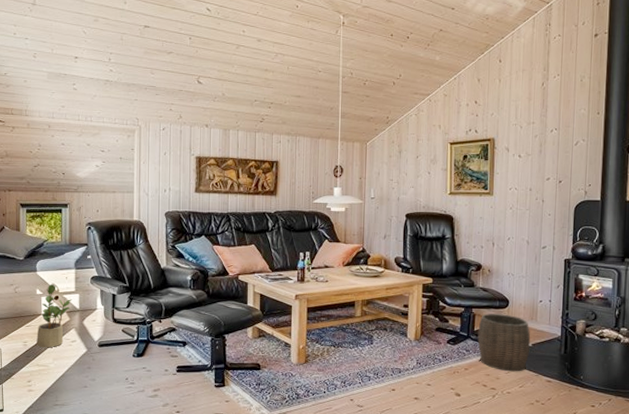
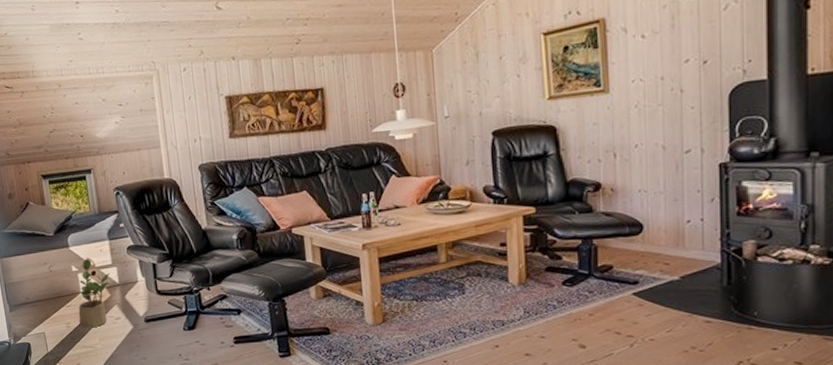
woven basket: present [477,313,531,372] -> none [603,242,678,314]

